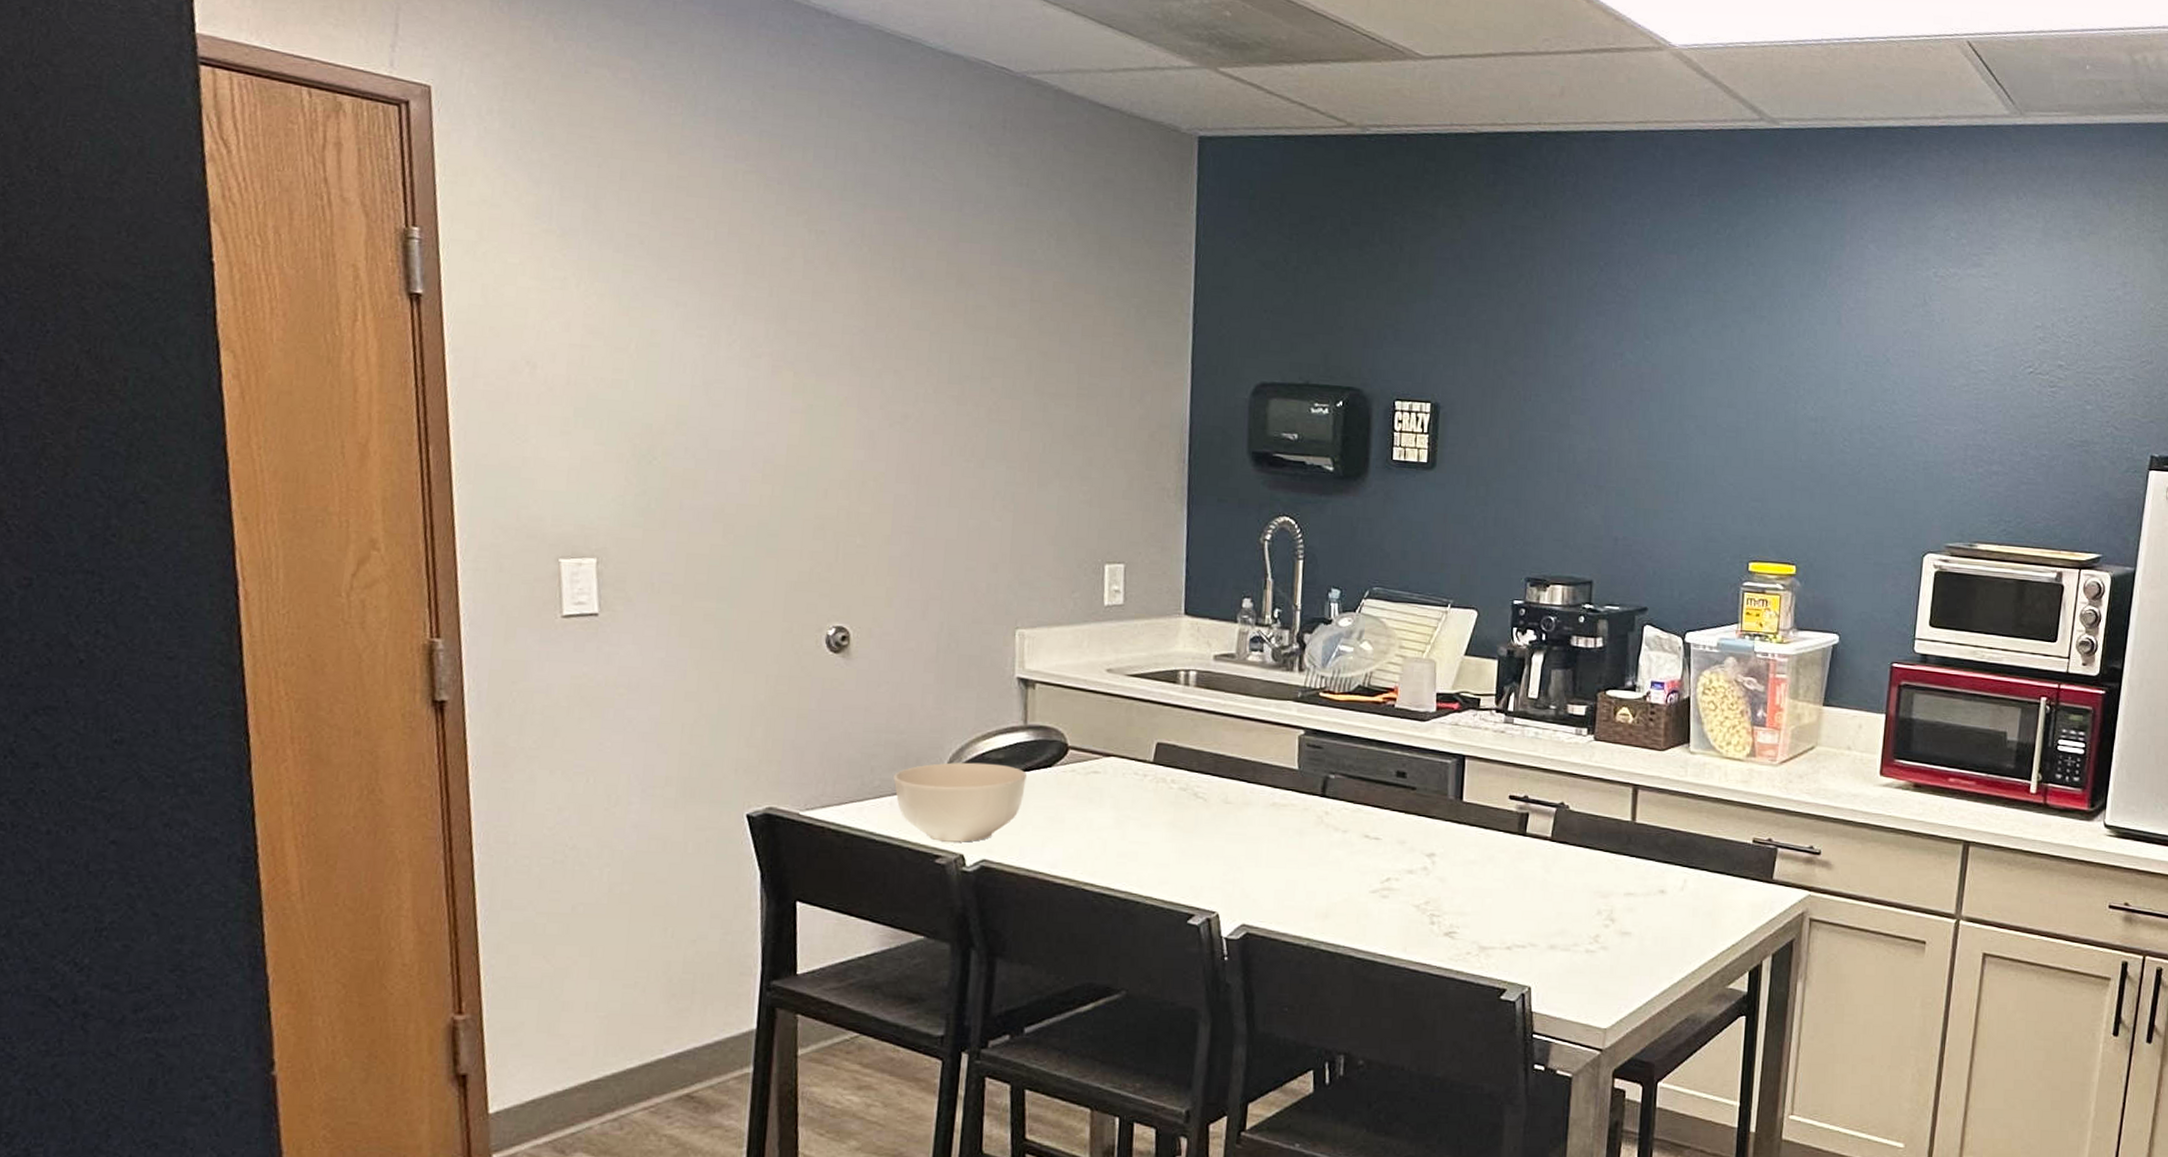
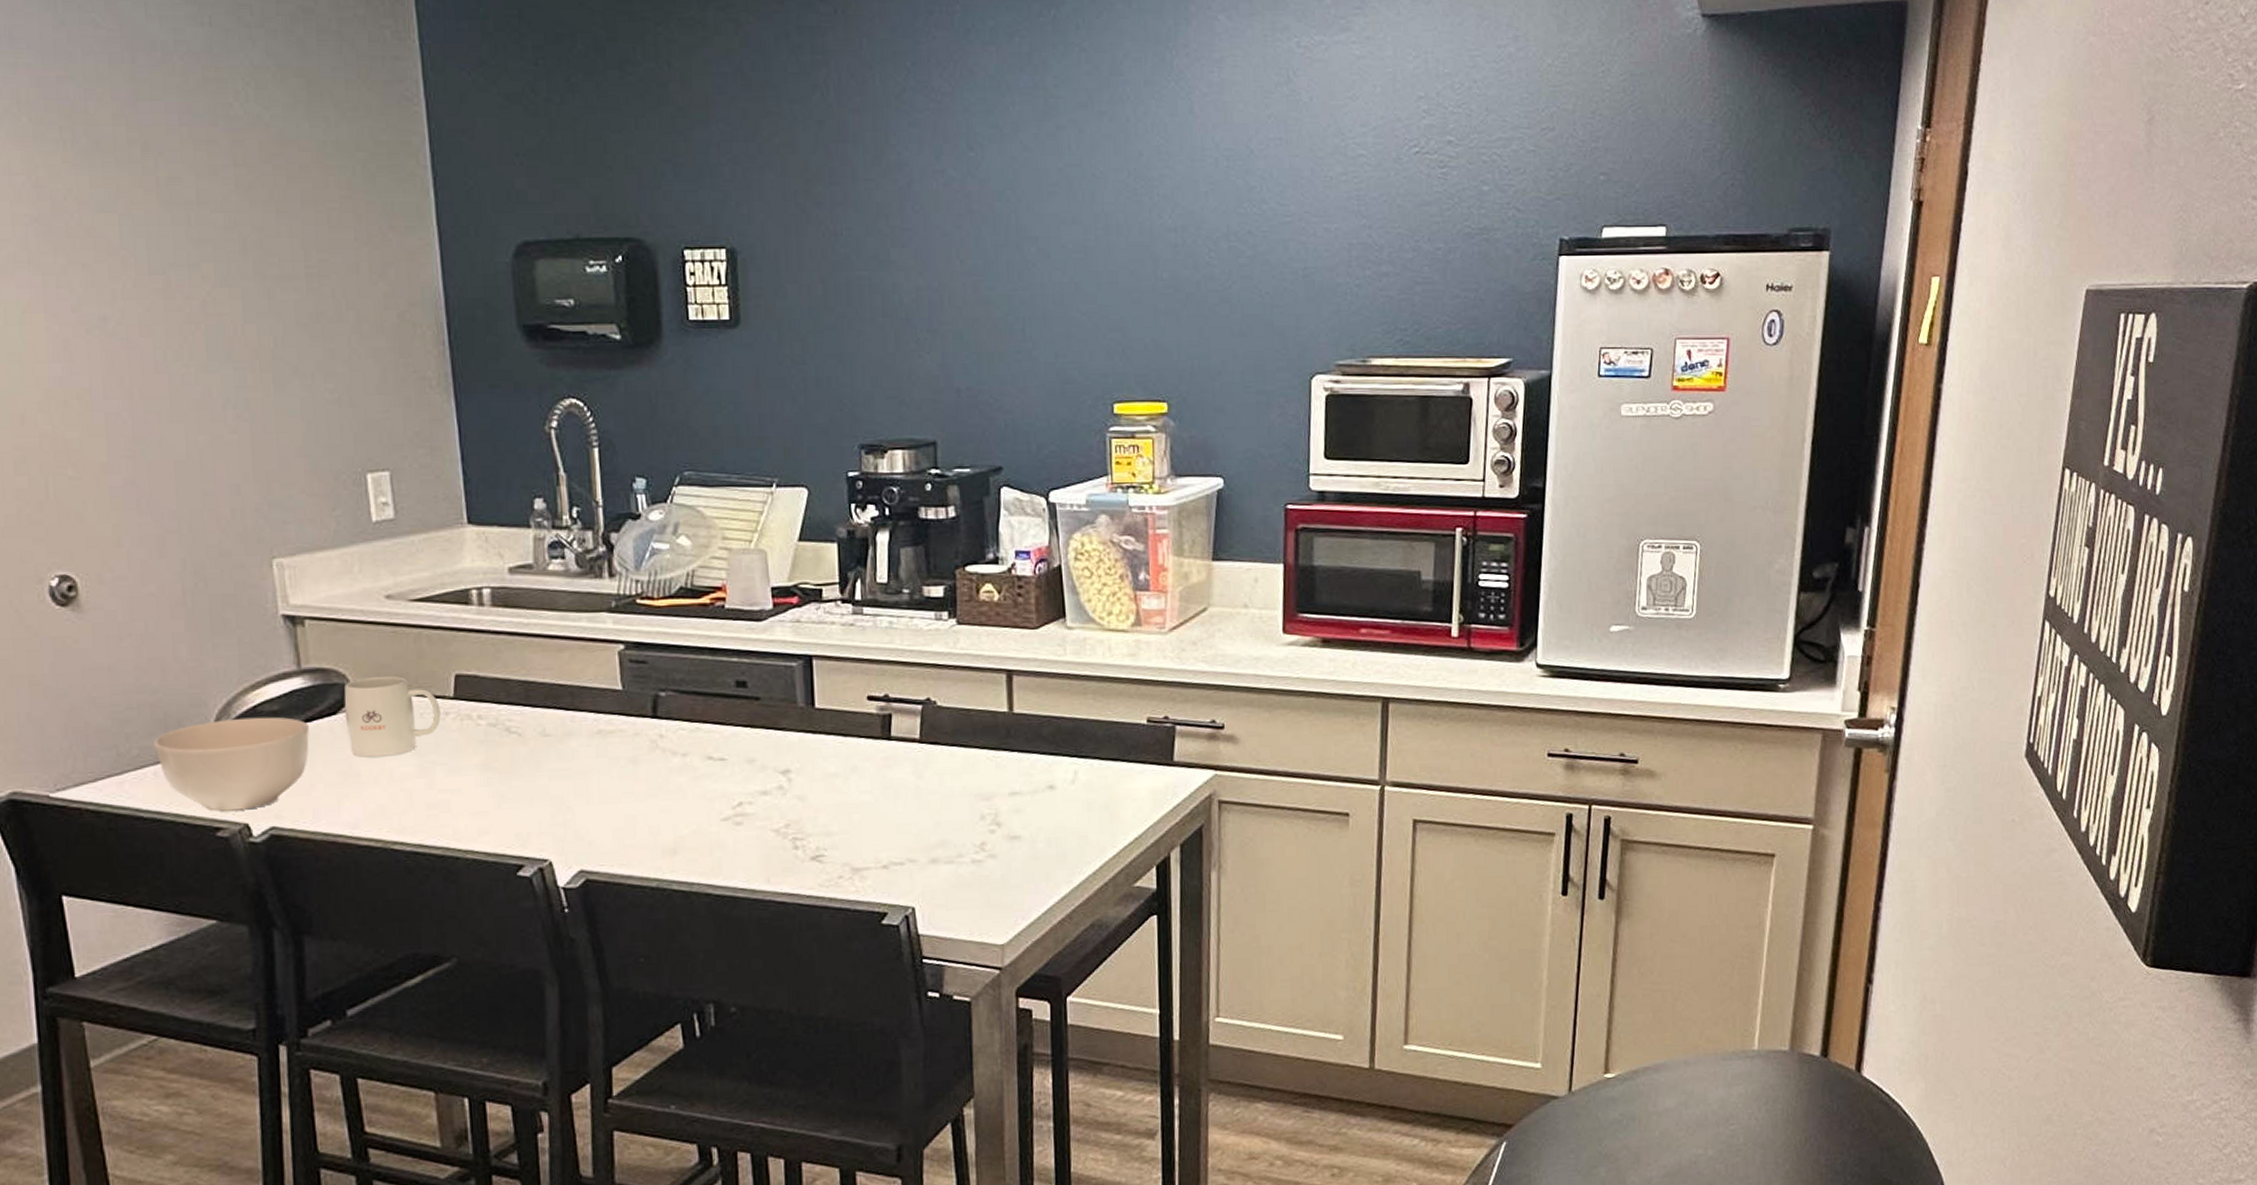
mug: none [1058,738,1141,808] -> present [343,676,441,758]

